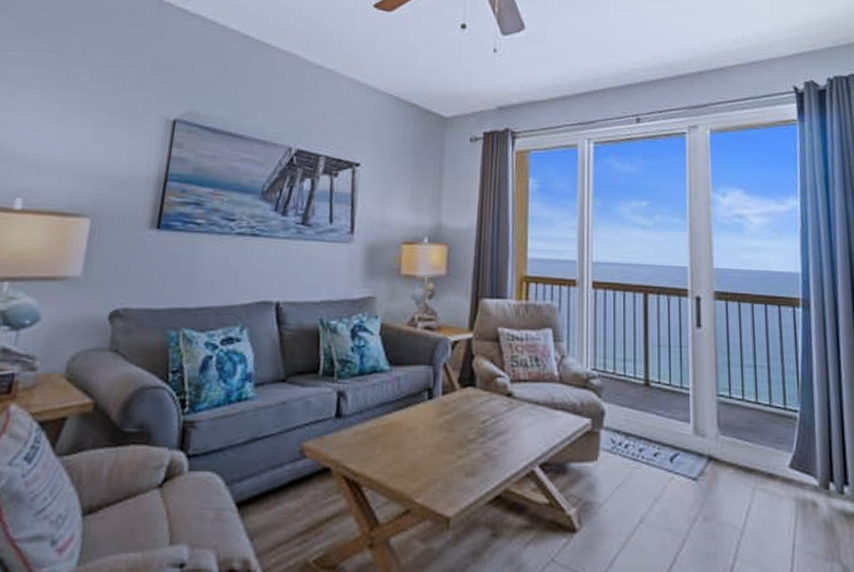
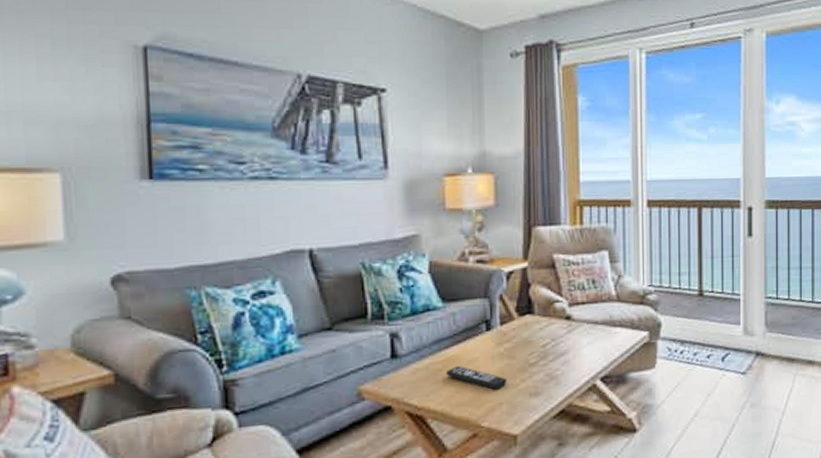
remote control: none [386,433,445,463] -> present [447,365,508,390]

